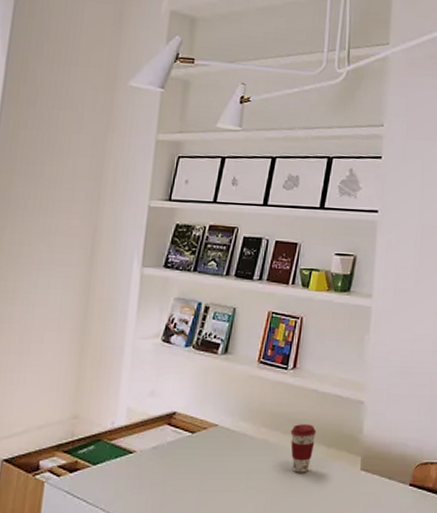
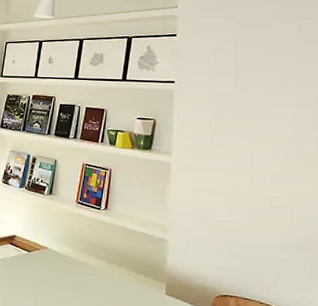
coffee cup: present [290,424,317,473] -> none [105,253,127,291]

